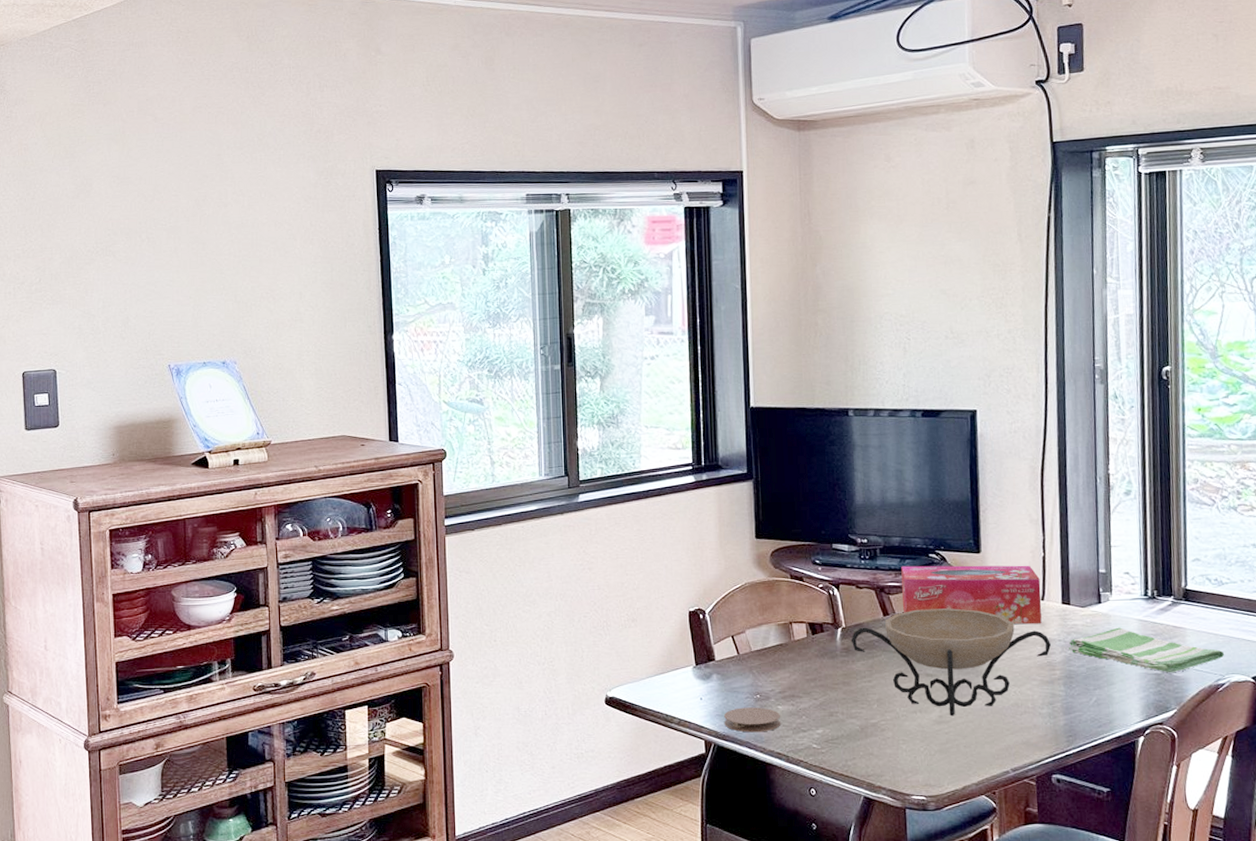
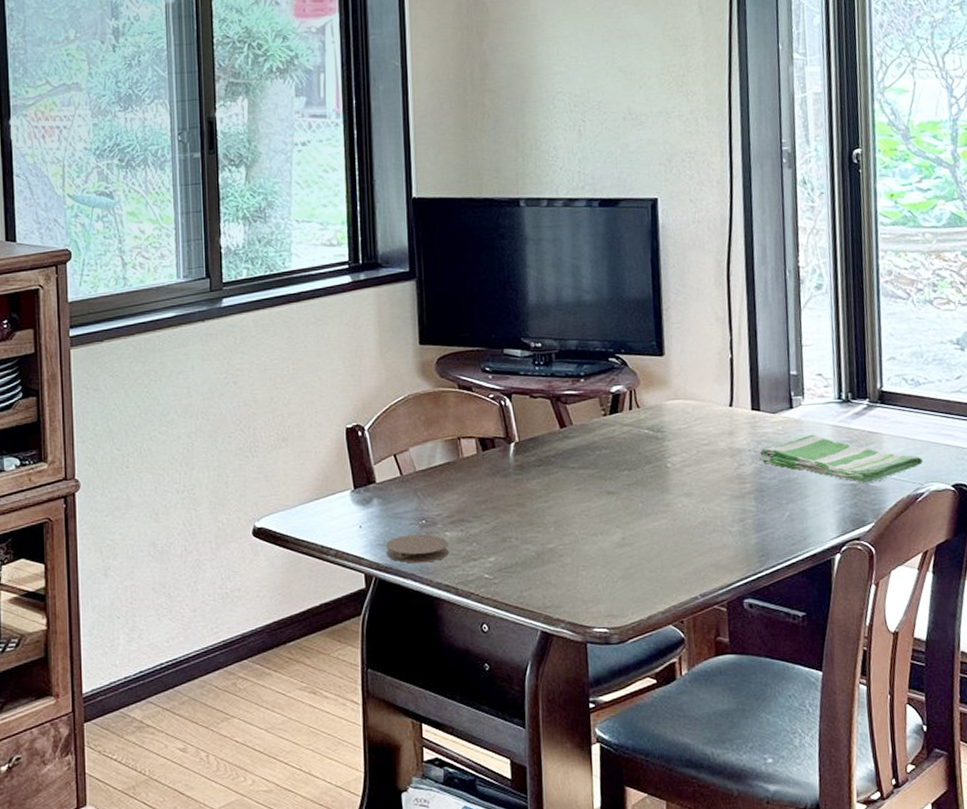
decorative bowl: present [851,608,1052,717] -> none [525,418,741,538]
tissue box: present [901,565,1042,625] -> none [578,368,730,434]

